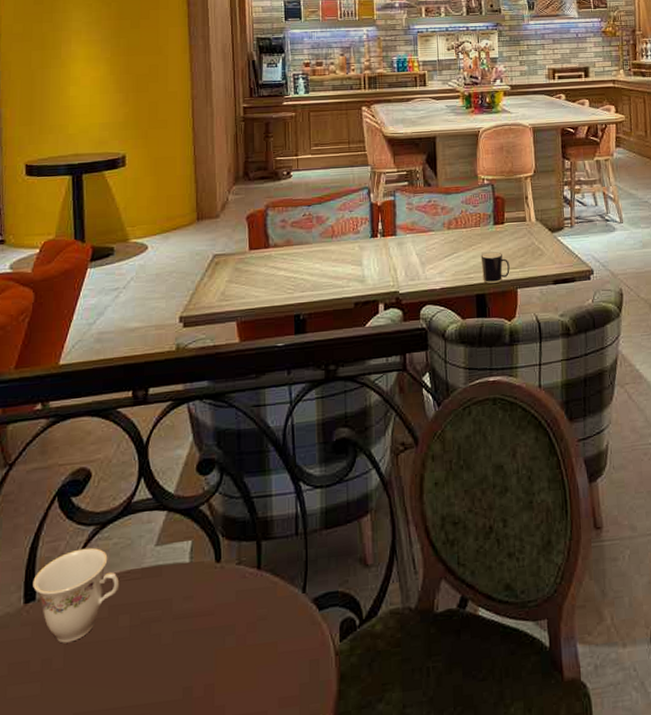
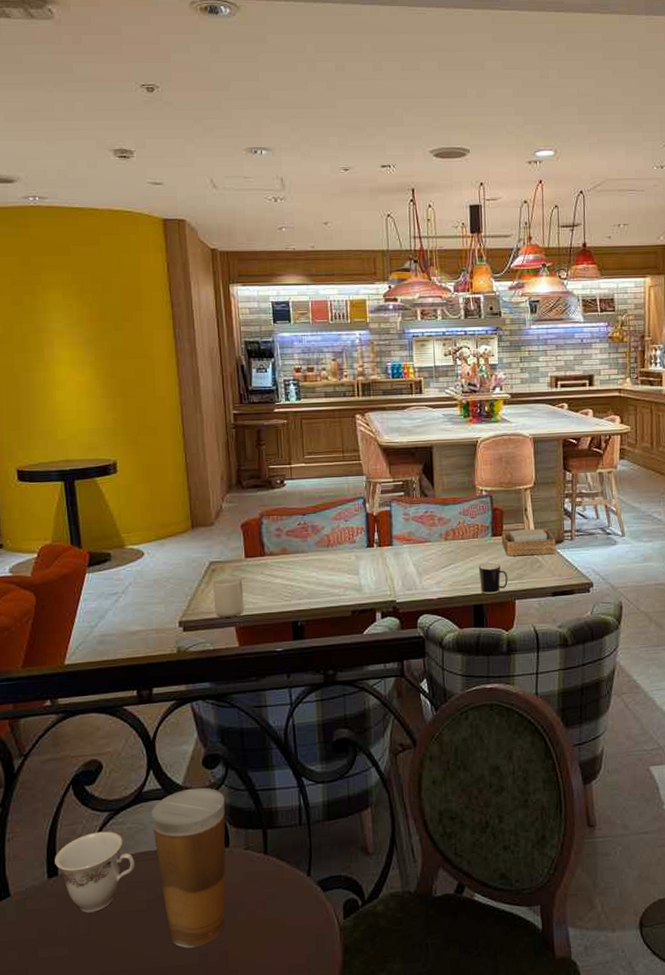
beverage cup: none [139,495,219,682] -> present [151,787,226,948]
cup: none [215,269,246,312] -> present [212,576,244,618]
napkin holder: none [503,216,557,245] -> present [501,528,556,557]

